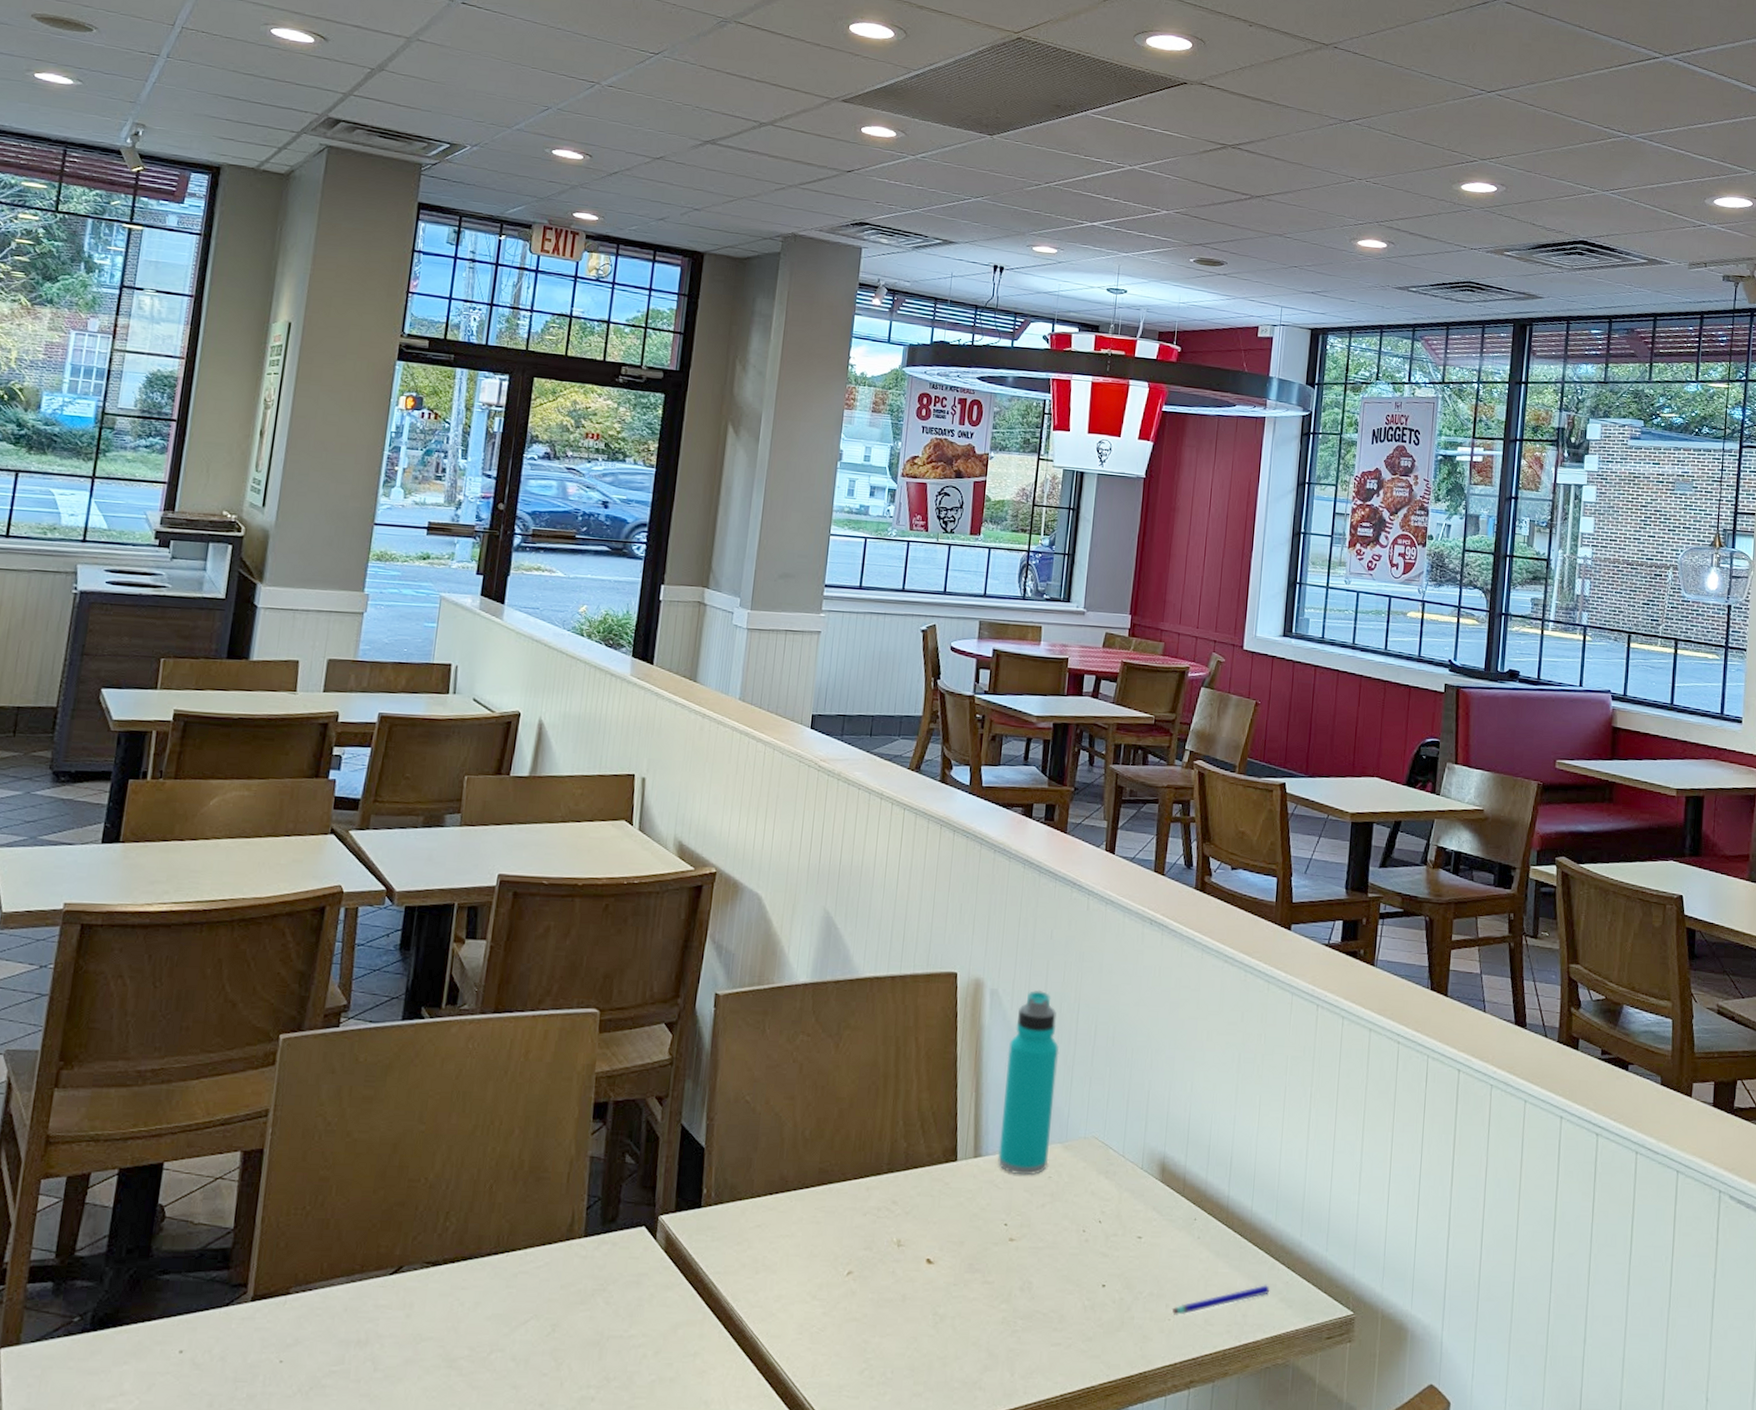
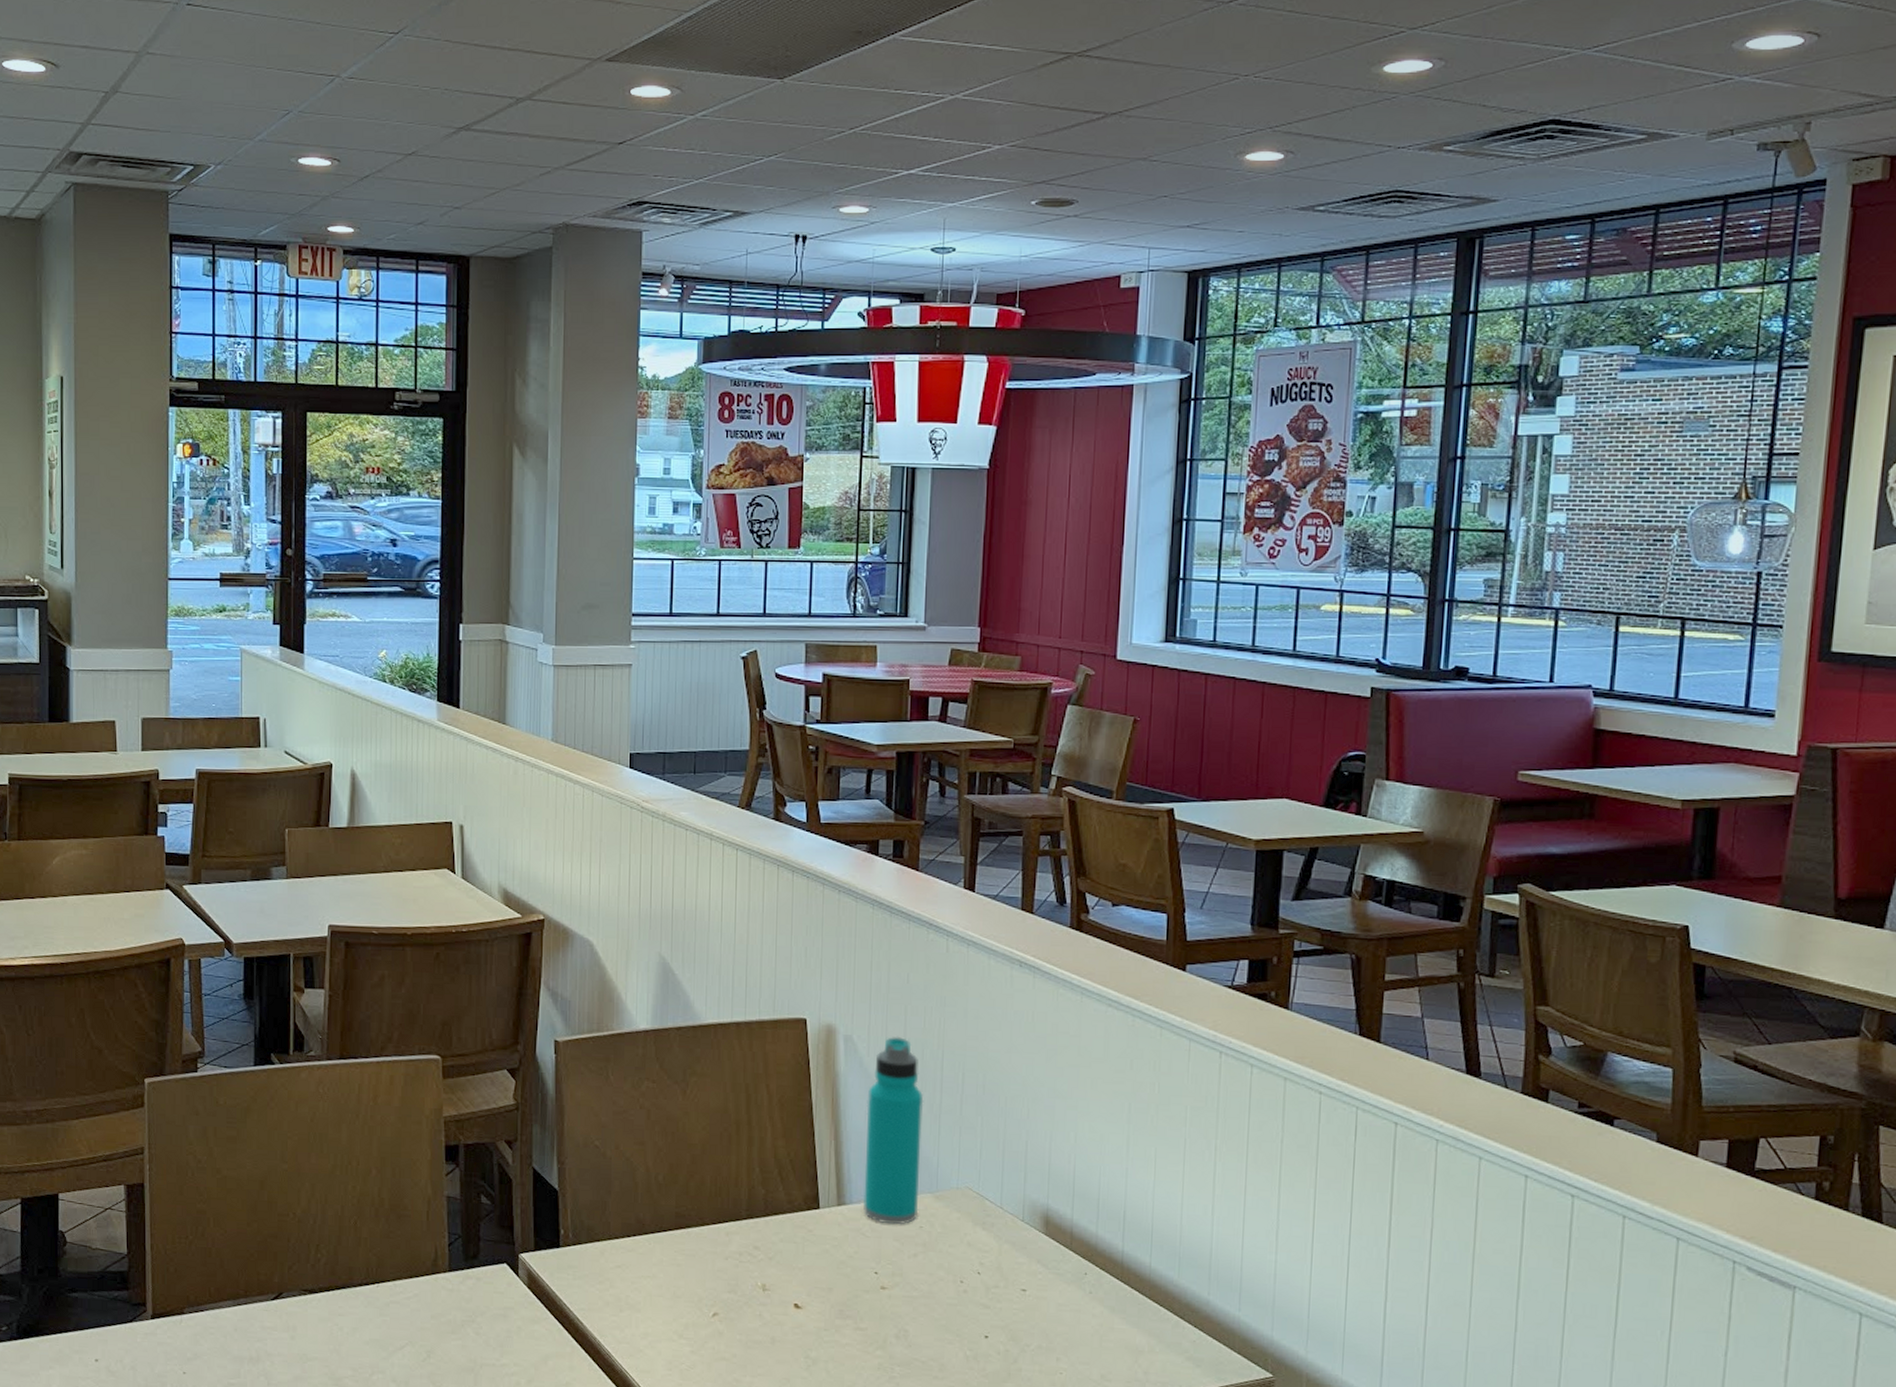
pen: present [1171,1285,1270,1315] -> none [1063,1343,1175,1370]

